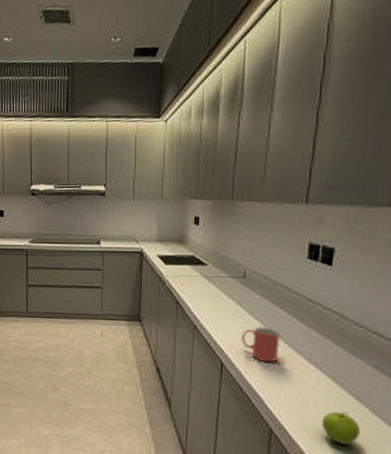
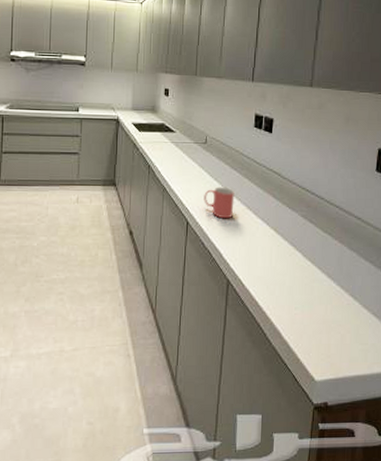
apple: present [321,411,360,445] -> none [267,258,296,287]

